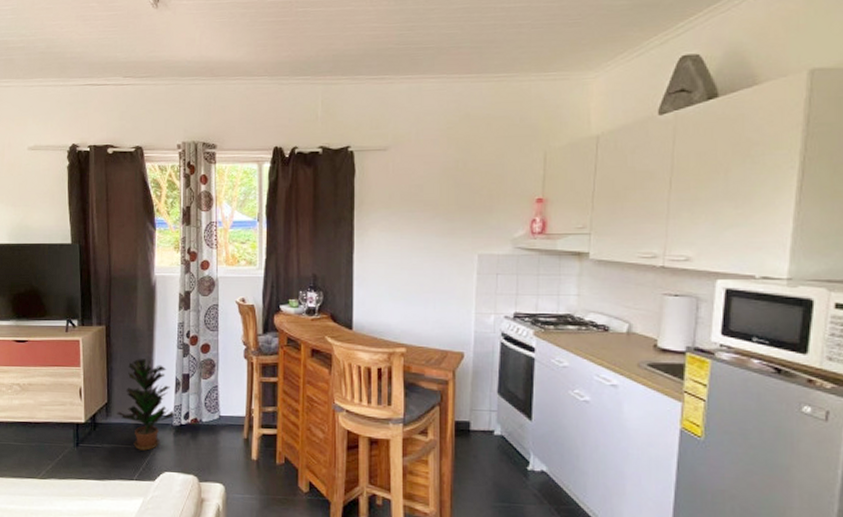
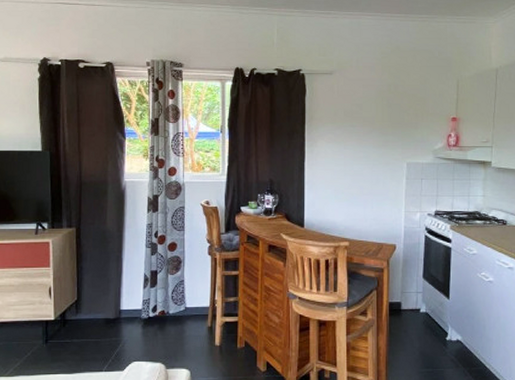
potted plant: present [117,359,175,451] -> none [86,258,144,343]

